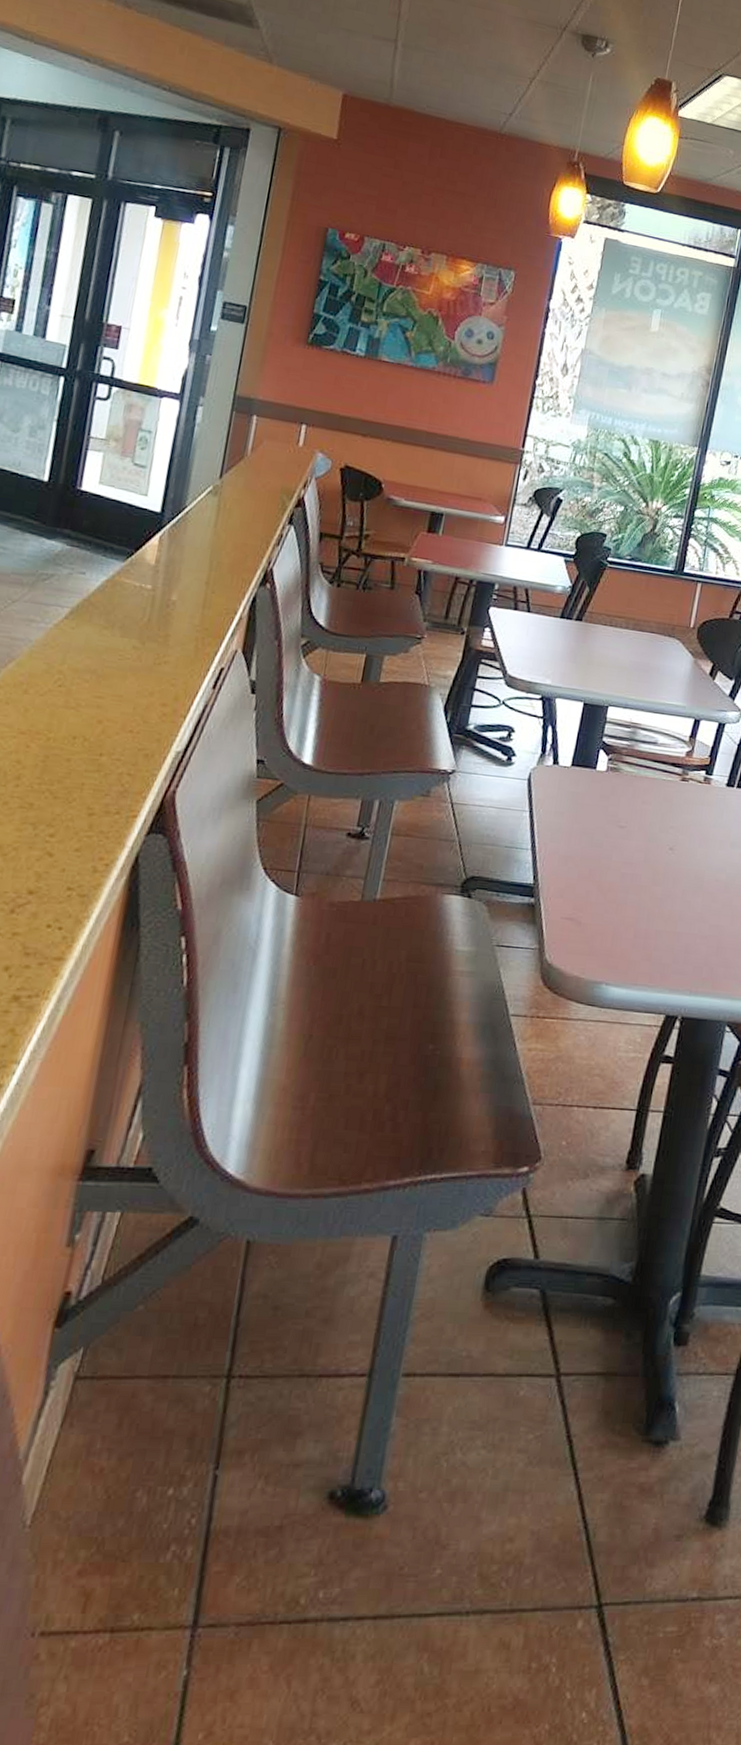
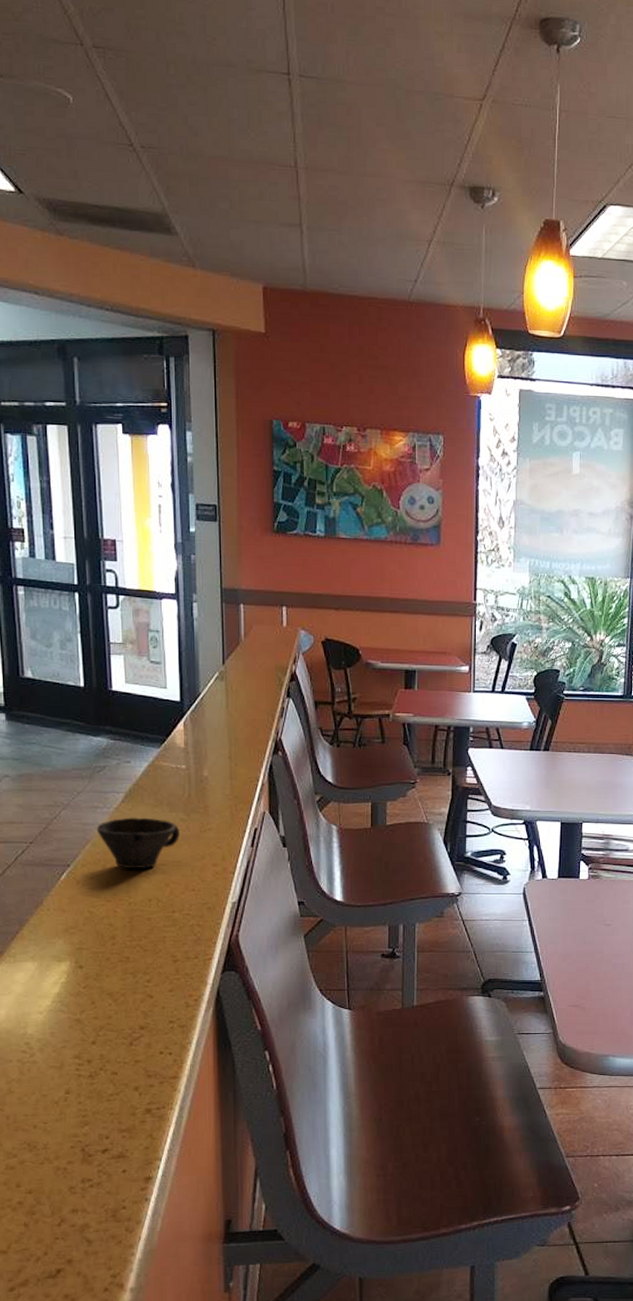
cup: none [26,636,129,700] -> present [96,817,180,869]

